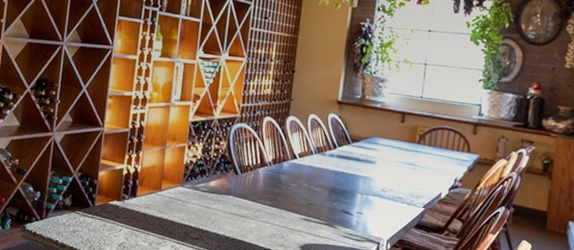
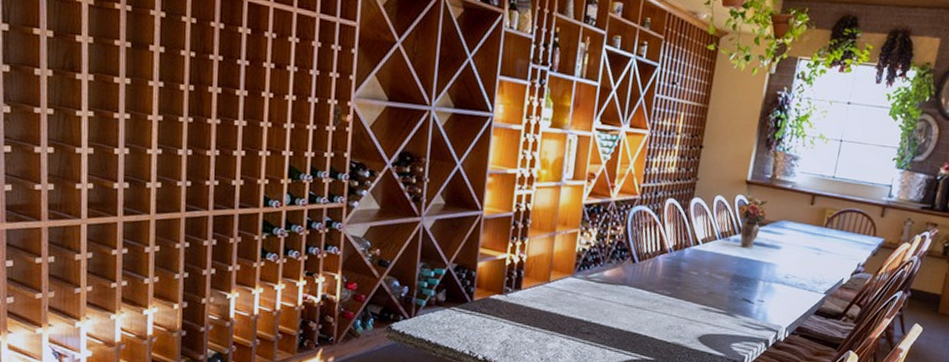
flower arrangement: none [331,114,360,163] -> present [738,195,768,248]

